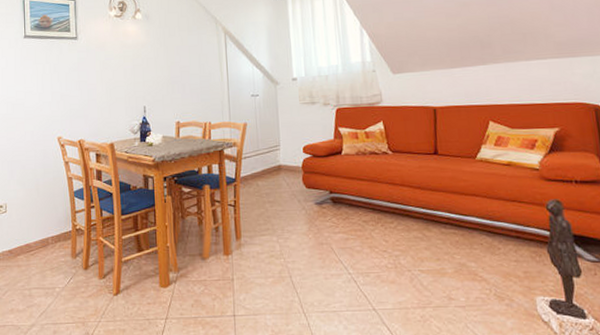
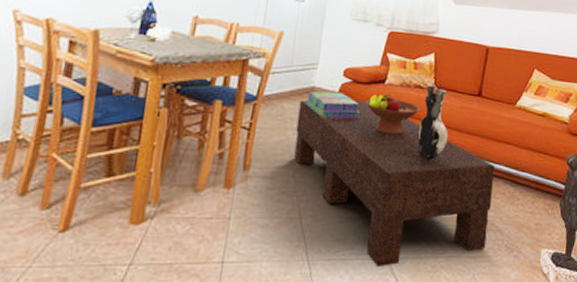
coffee table: none [271,172,473,318] -> present [294,100,495,268]
stack of books: none [276,167,325,190] -> present [305,91,360,119]
fruit bowl: none [327,164,380,200] -> present [365,93,421,136]
decorative vase: none [380,150,412,220] -> present [416,85,449,163]

